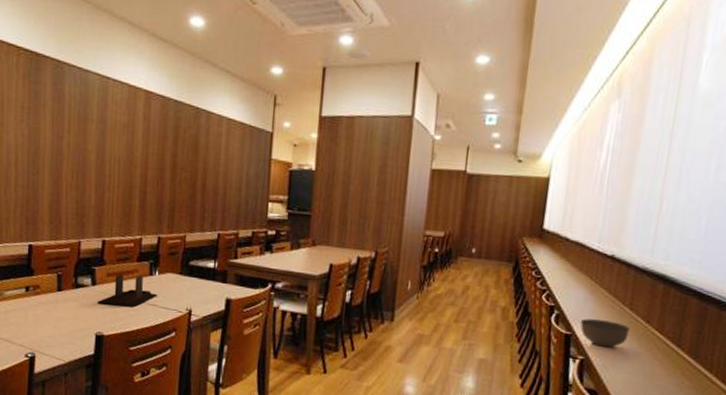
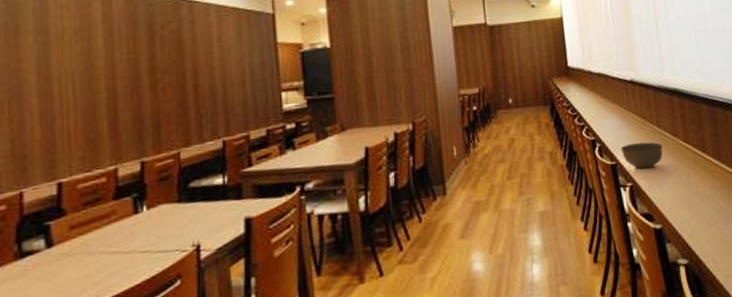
napkin holder: present [97,274,158,308] -> none [57,217,149,271]

